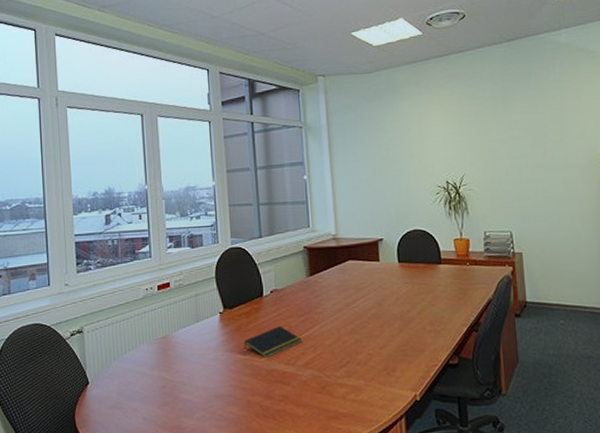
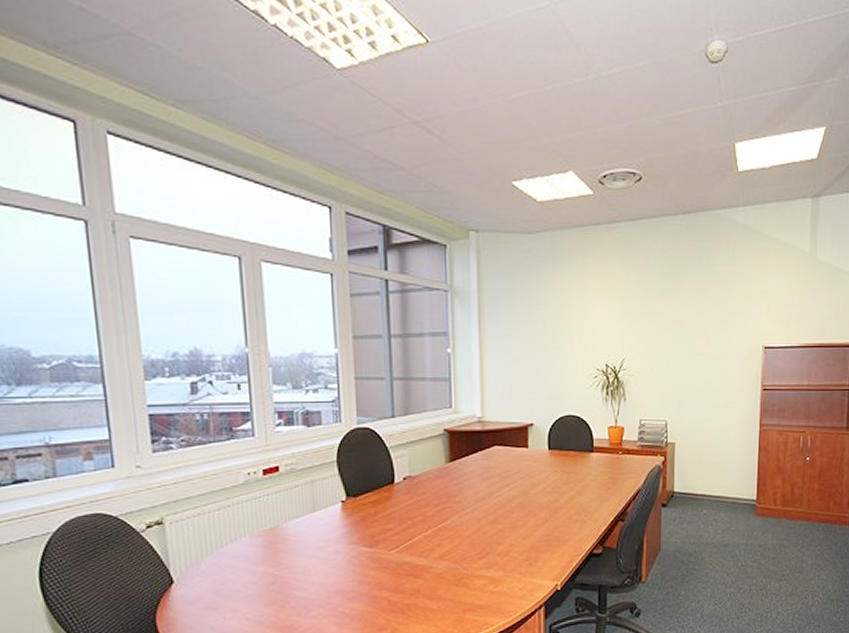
notepad: present [243,325,302,358] -> none [370,515,437,550]

